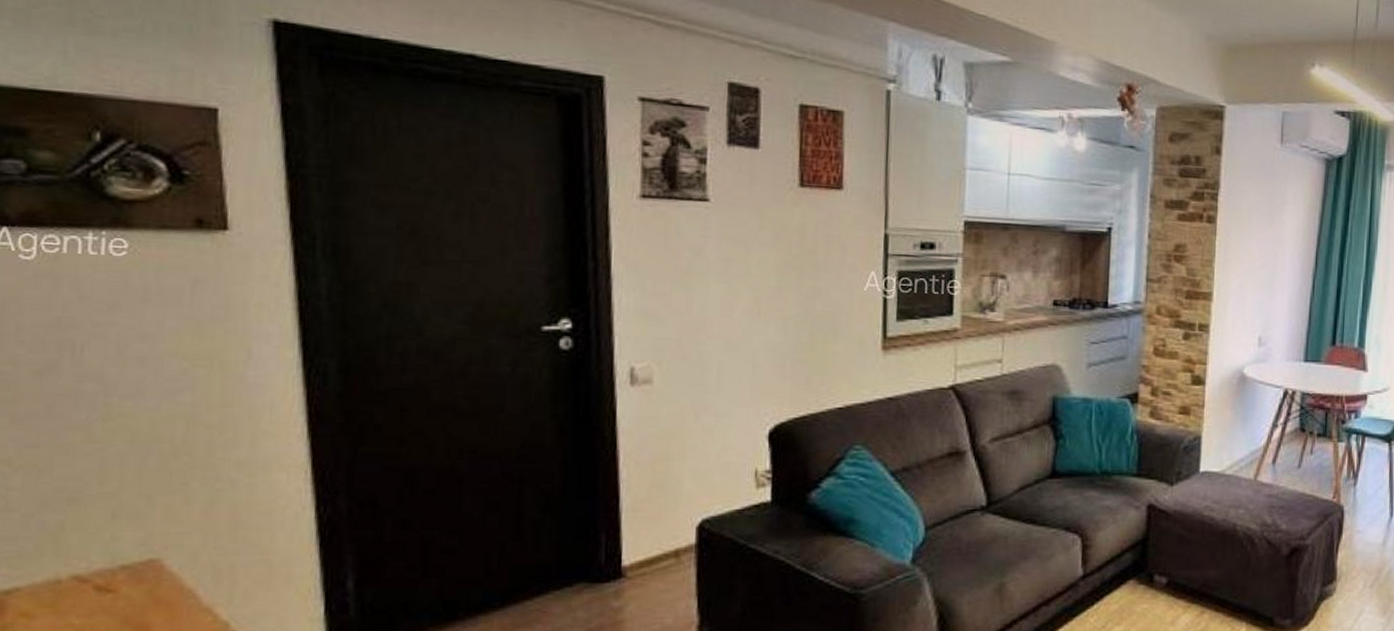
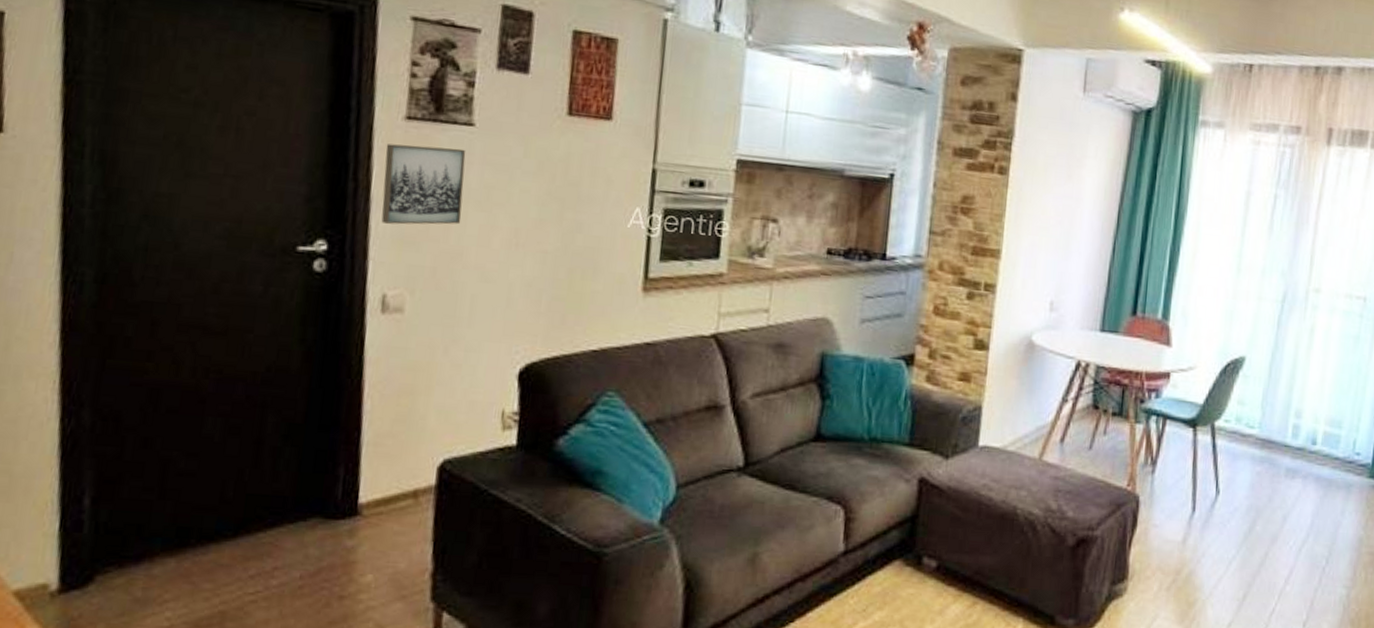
wall art: none [623,222,703,300] -> present [381,144,466,225]

